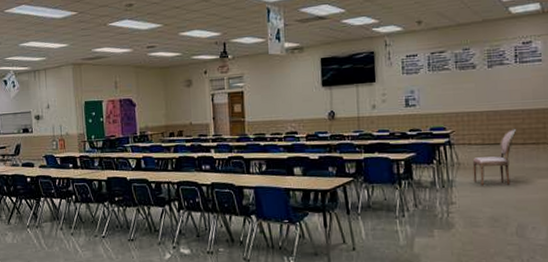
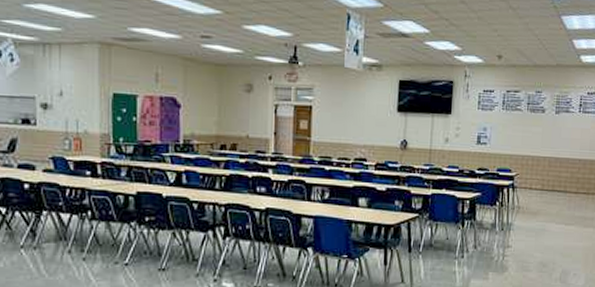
dining chair: present [472,128,516,186] -> none [530,176,572,232]

